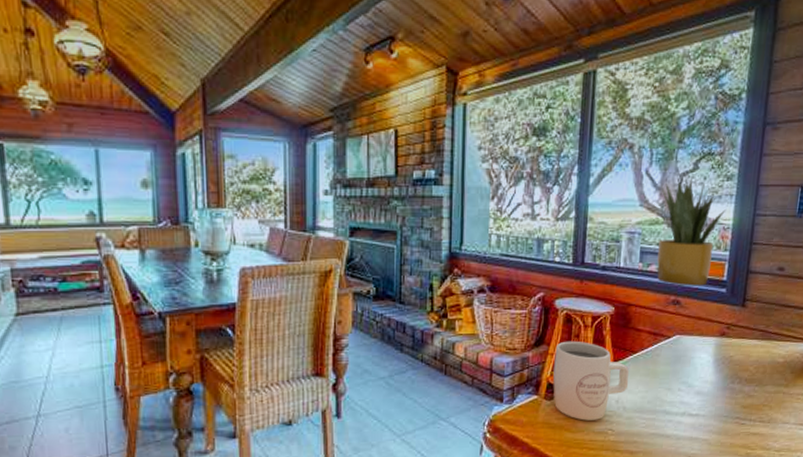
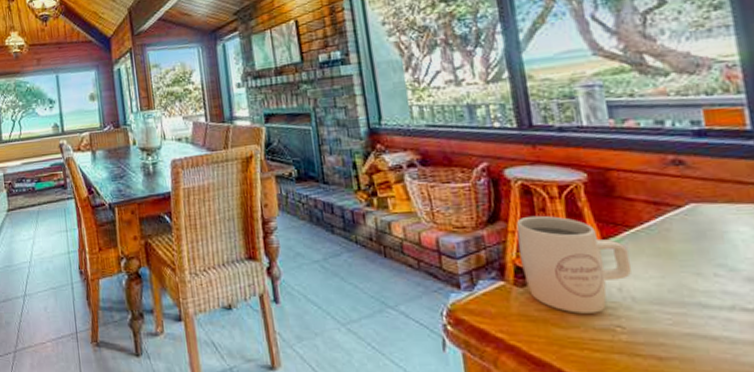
planter: present [656,178,727,286] -> none [617,15,725,142]

